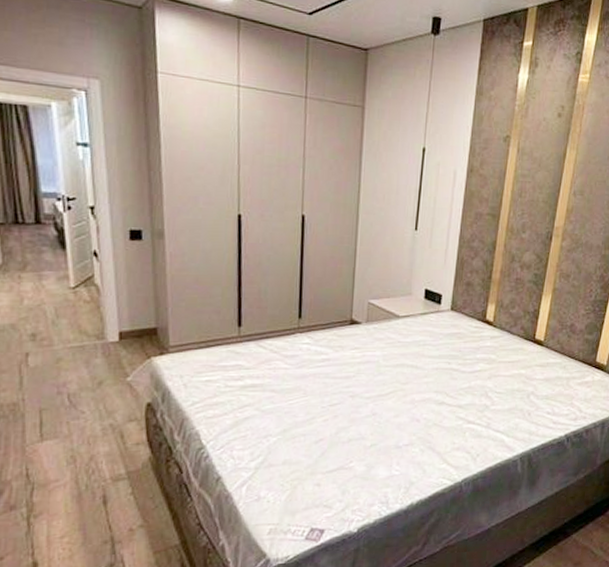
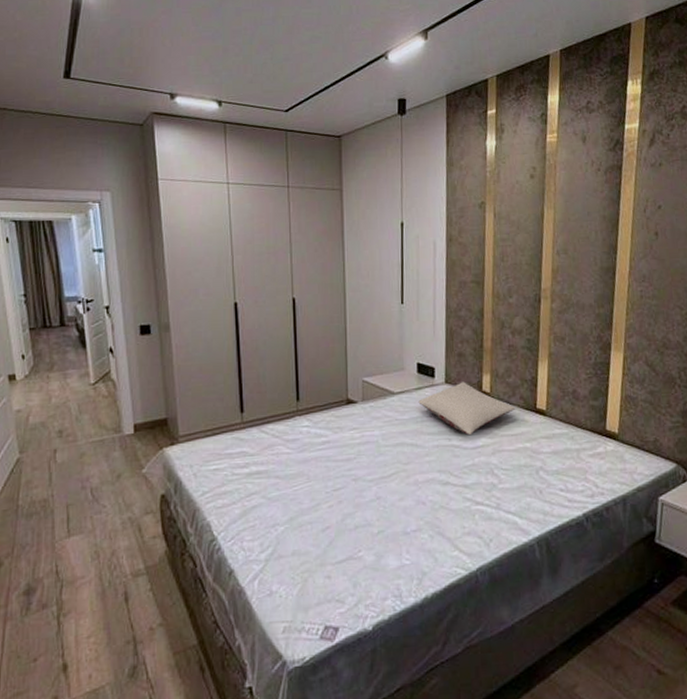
pillow: none [422,310,515,361] -> present [418,382,515,436]

